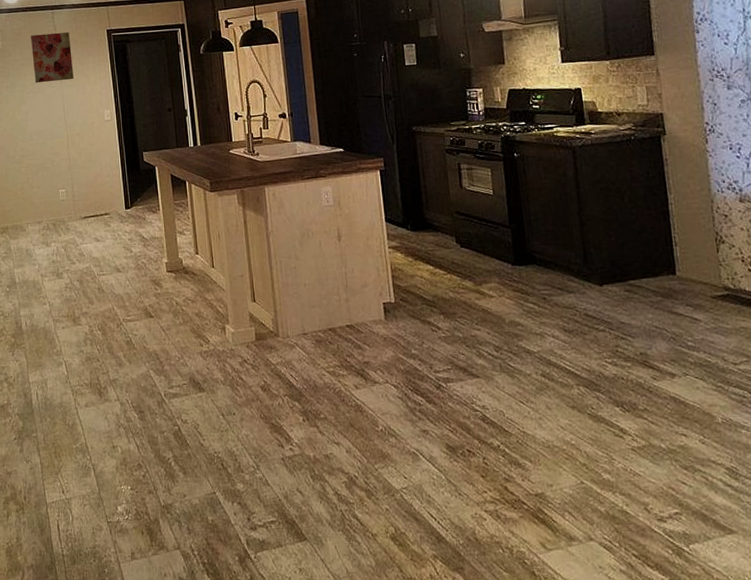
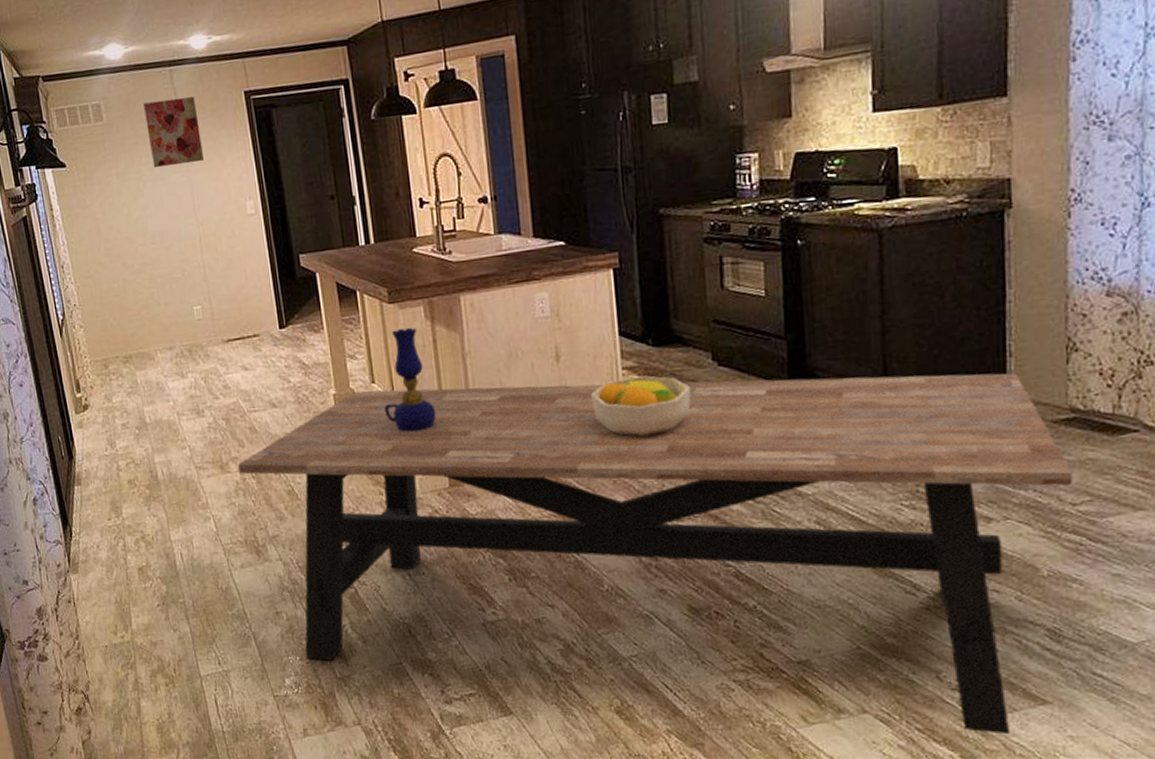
dining table: none [88,258,733,561] -> present [238,373,1073,735]
oil lamp: none [205,210,246,295] -> present [384,327,437,432]
fruit bowl: none [365,254,442,302] -> present [591,375,692,436]

